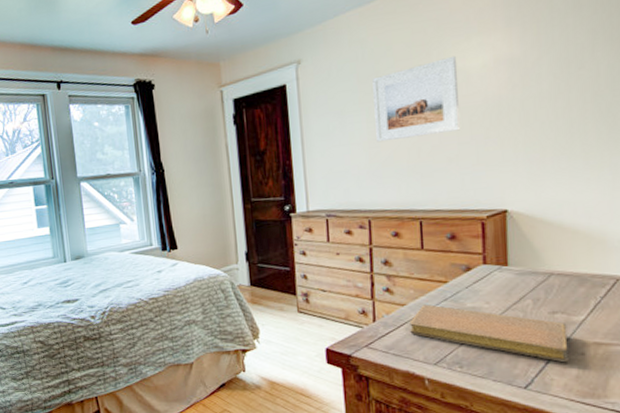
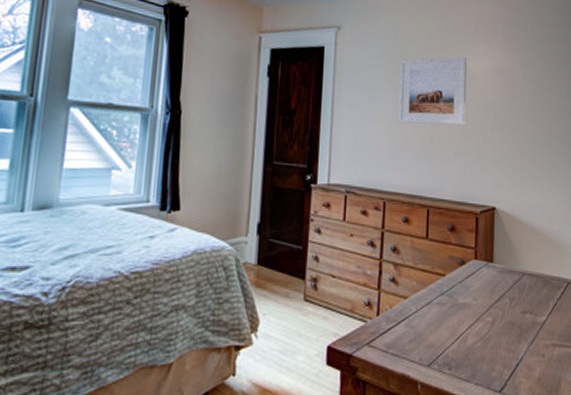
notebook: present [409,304,569,363] -> none [409,298,533,365]

